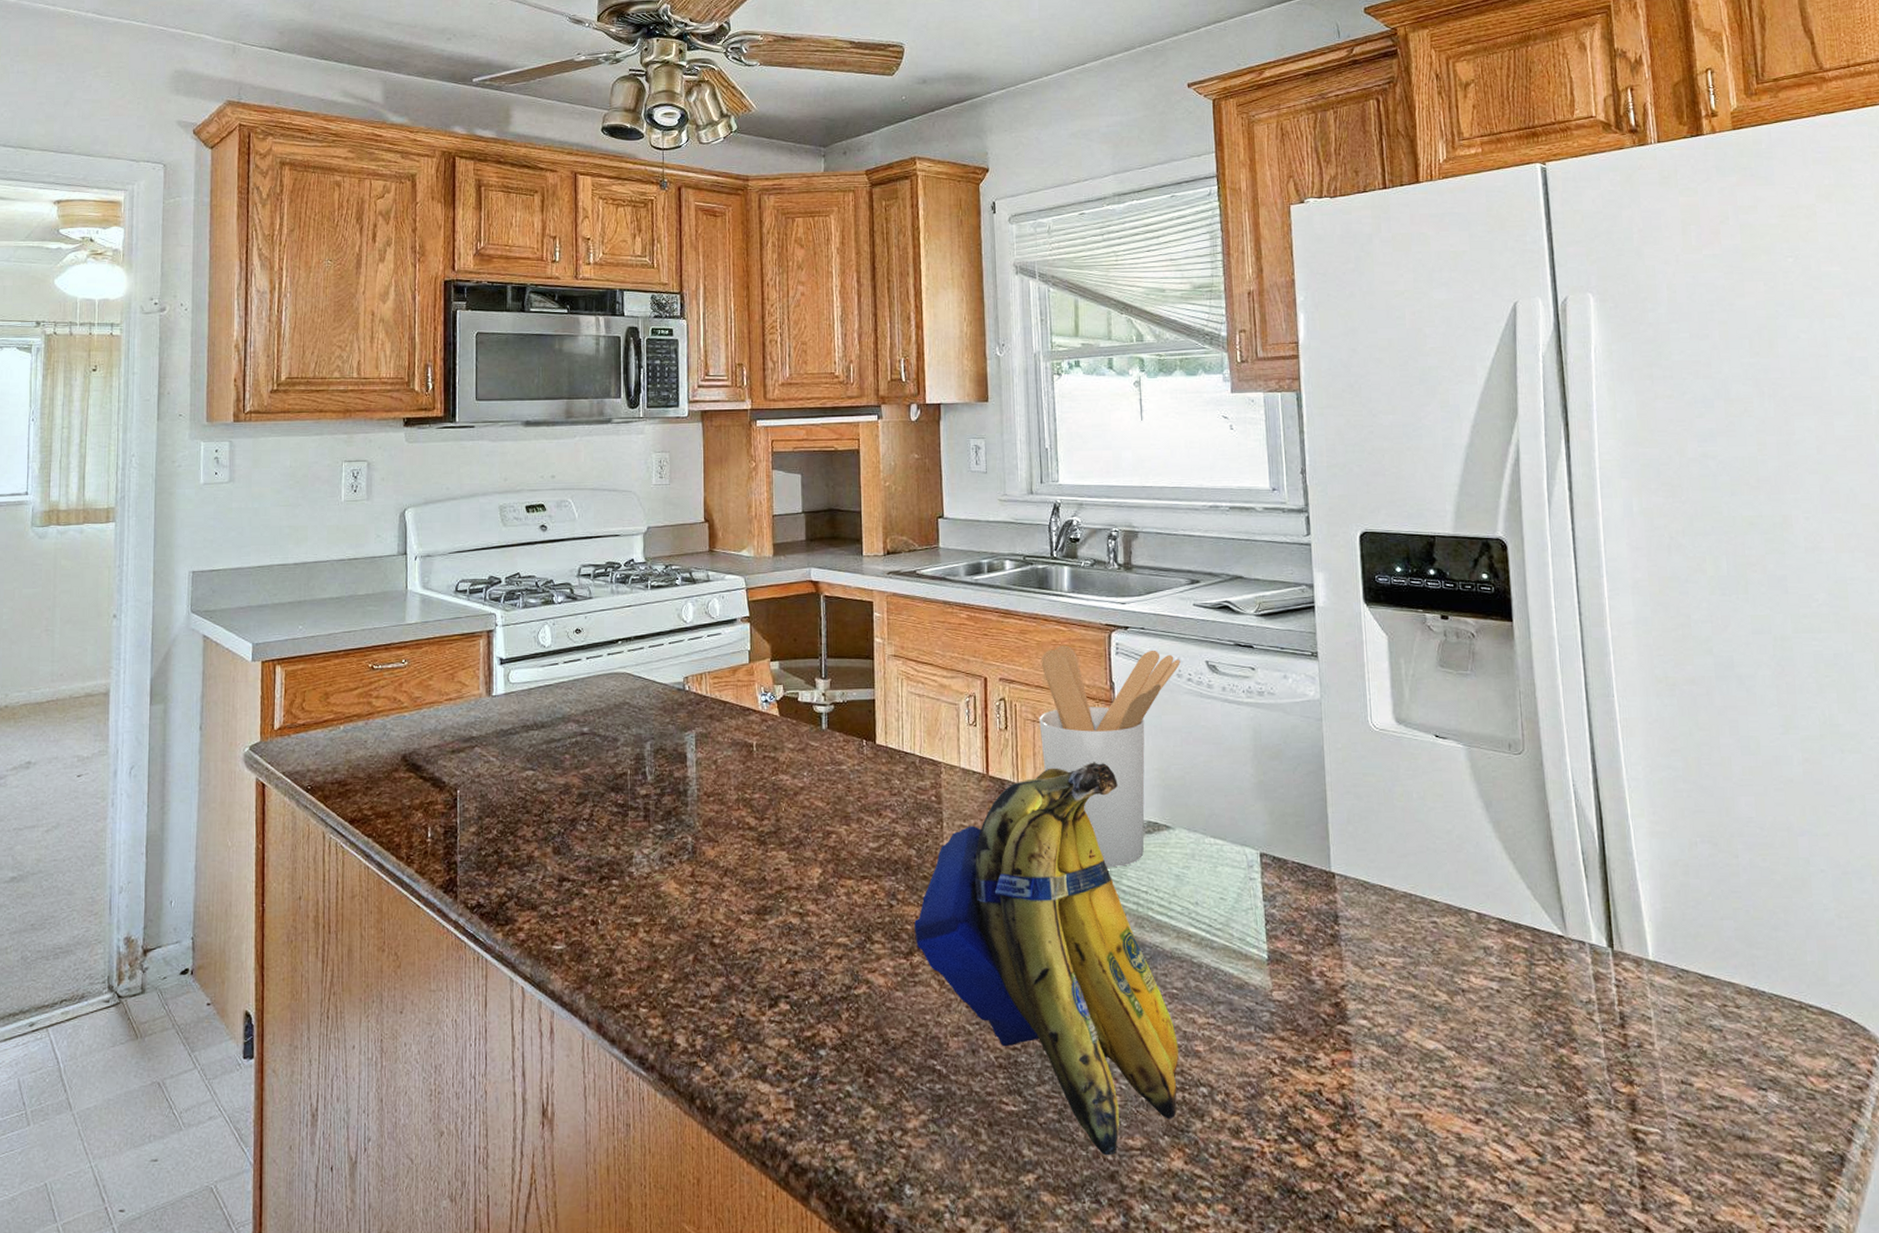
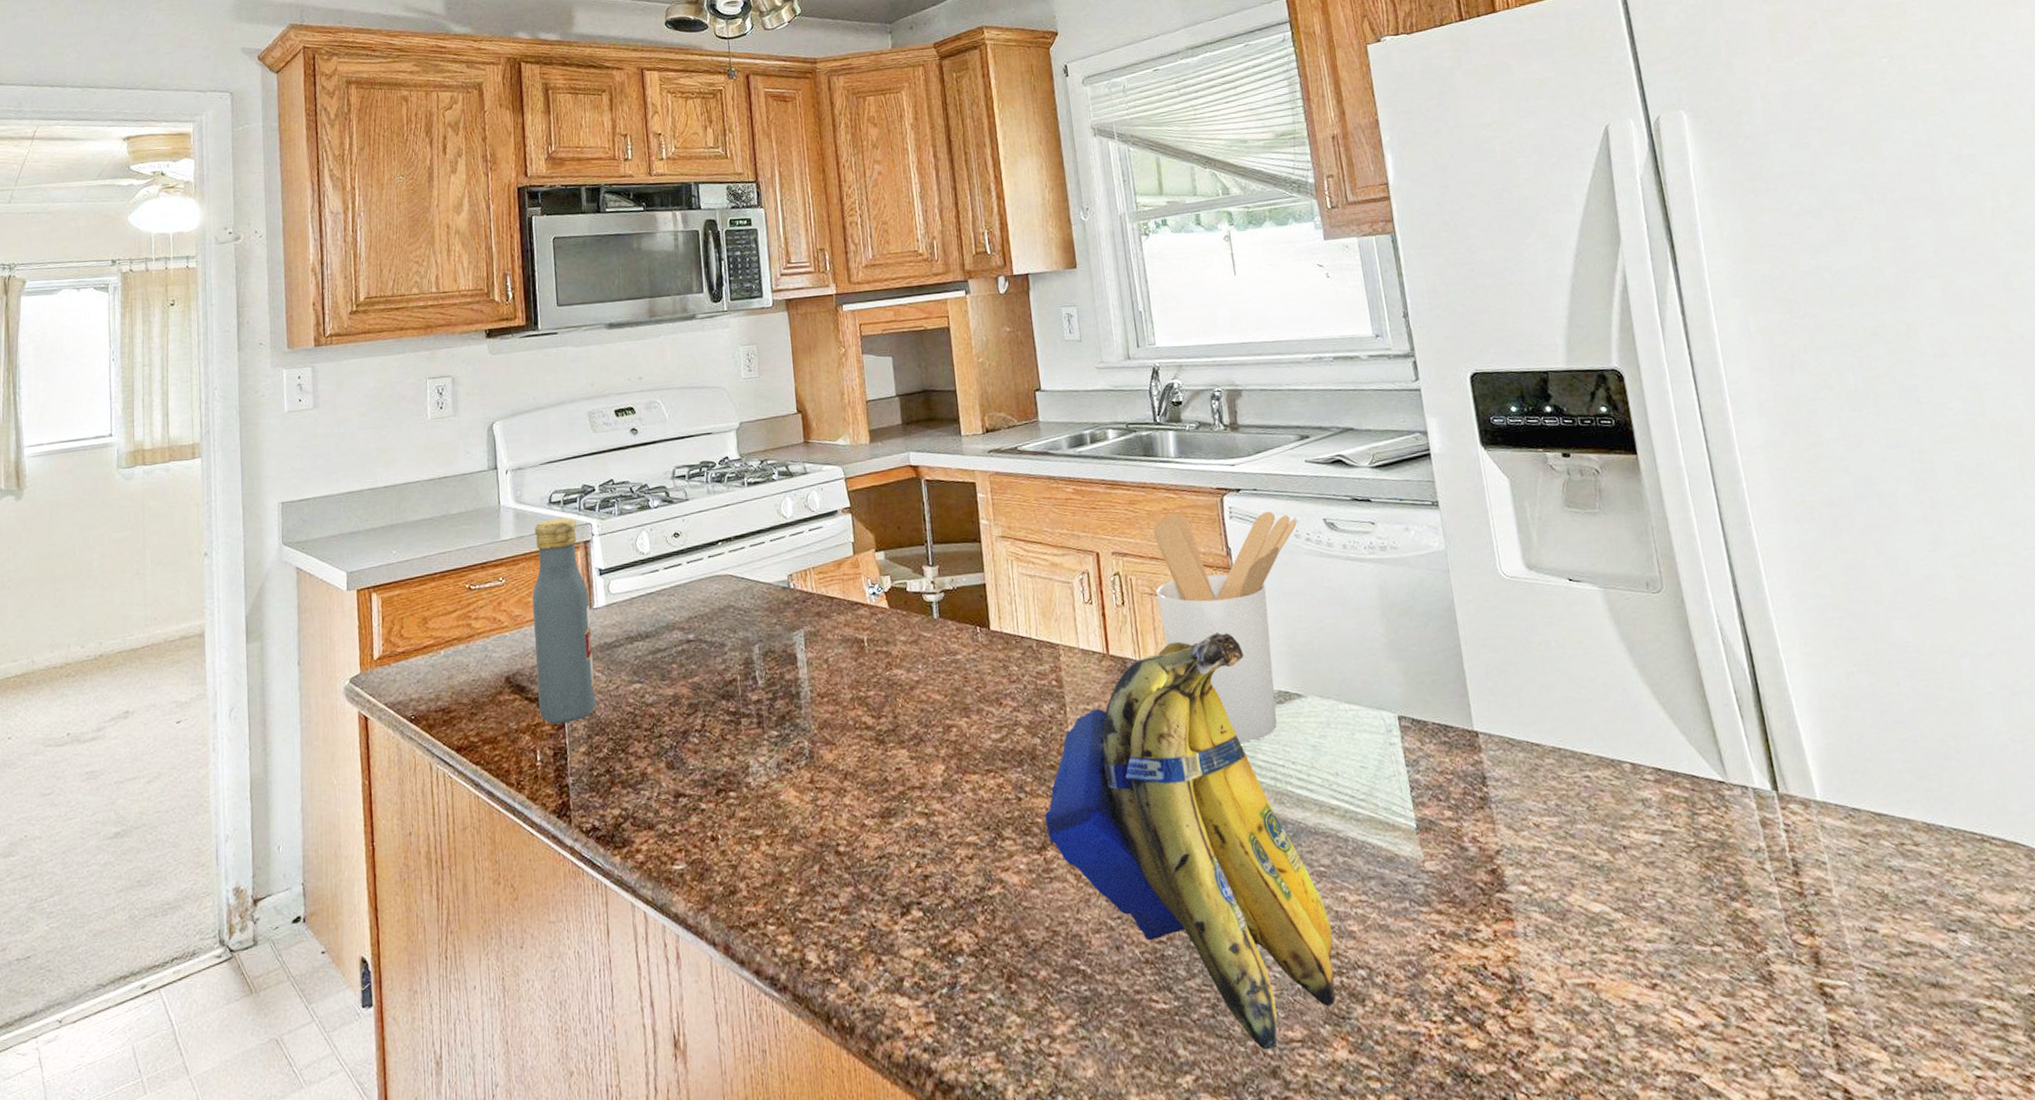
vodka: none [432,606,489,804] -> present [532,517,596,725]

